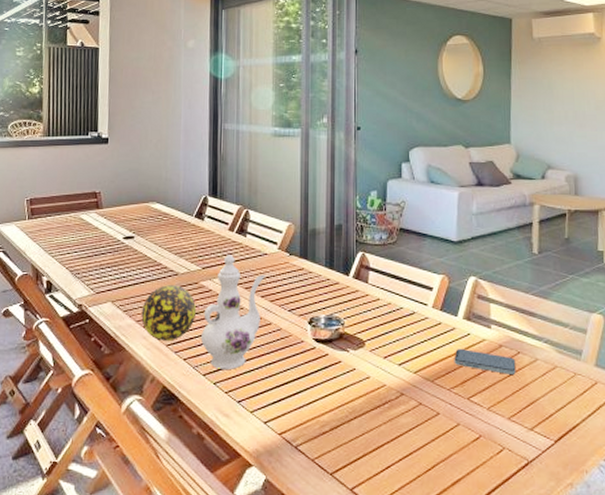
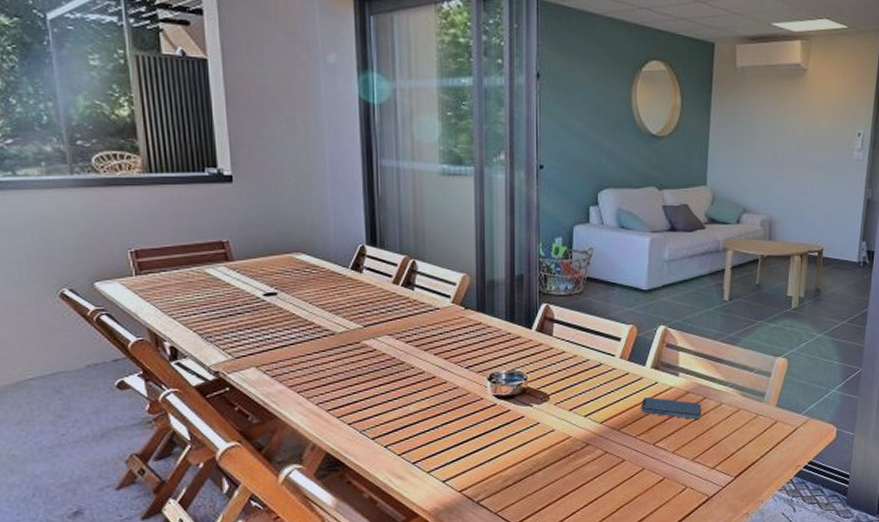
decorative ball: present [141,285,197,342] -> none [294,346,360,407]
ewer: present [201,255,265,369] -> none [367,310,438,432]

